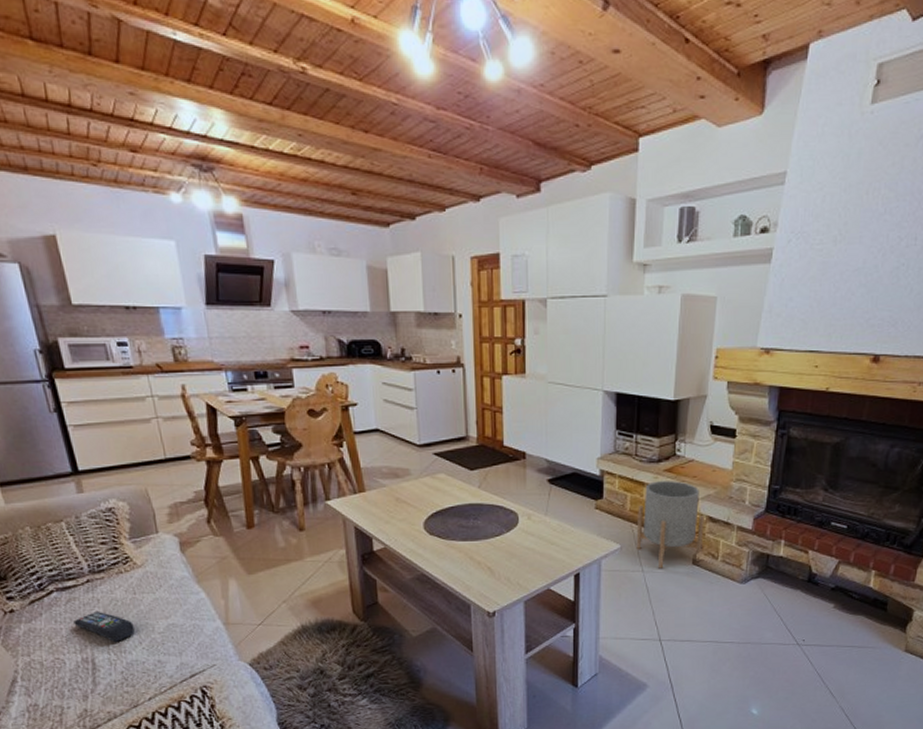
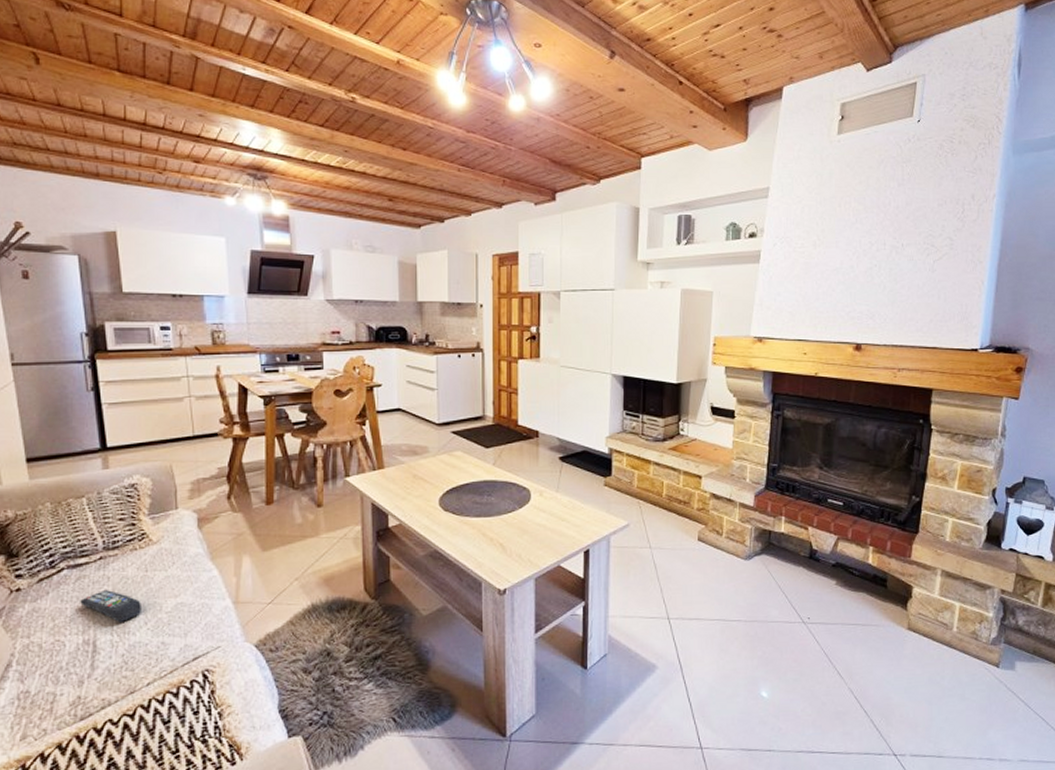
planter: present [636,481,704,569] -> none [644,459,708,545]

